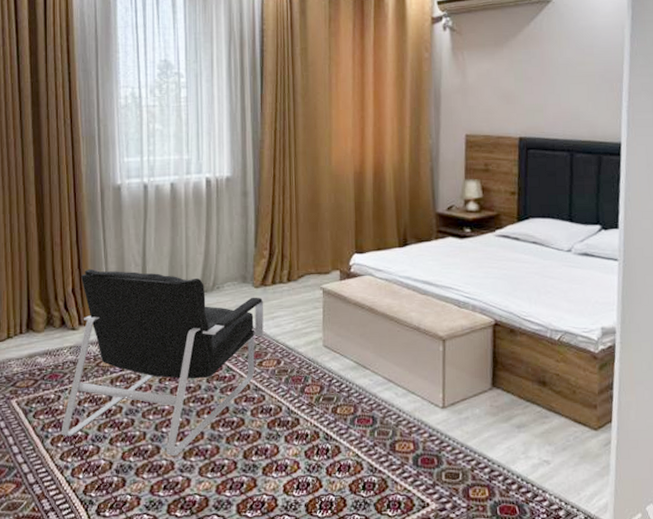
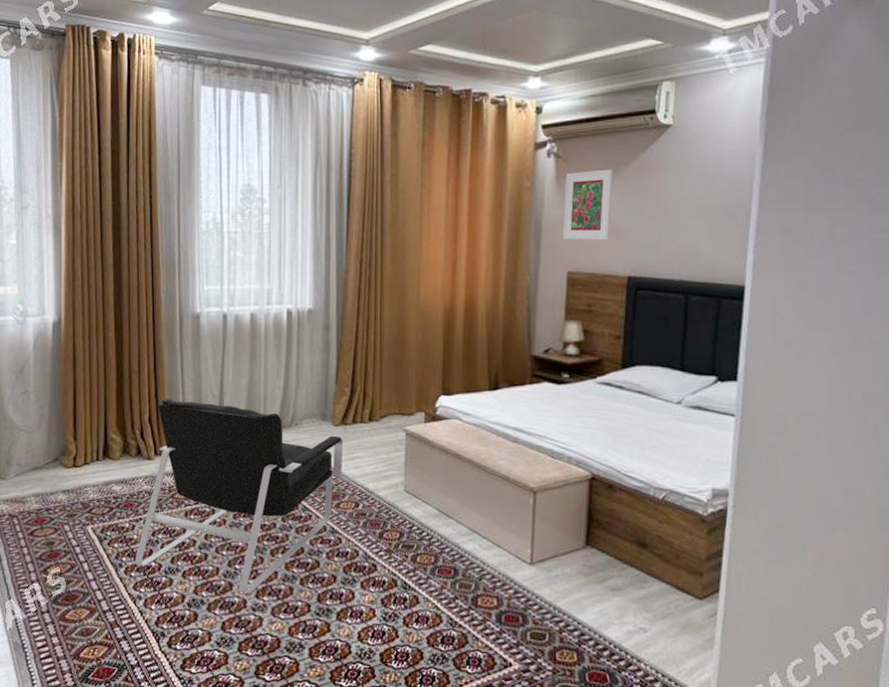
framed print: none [459,40,503,106] -> present [562,169,614,240]

